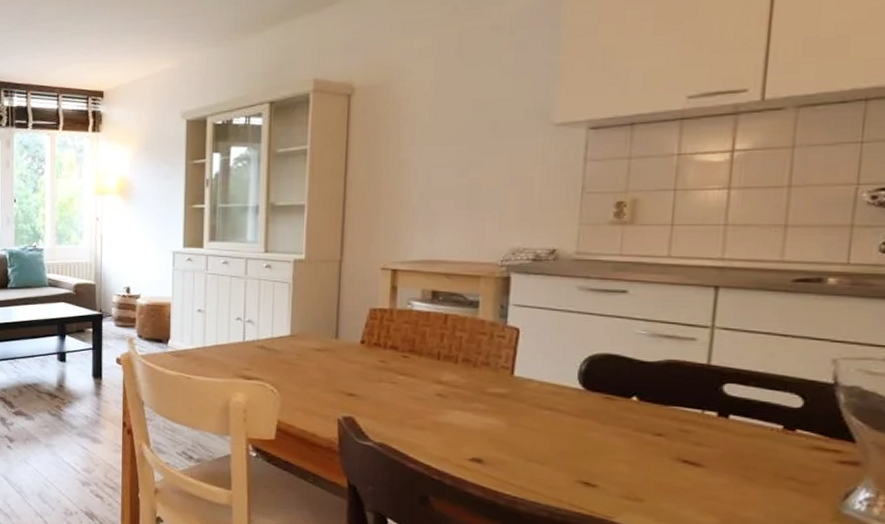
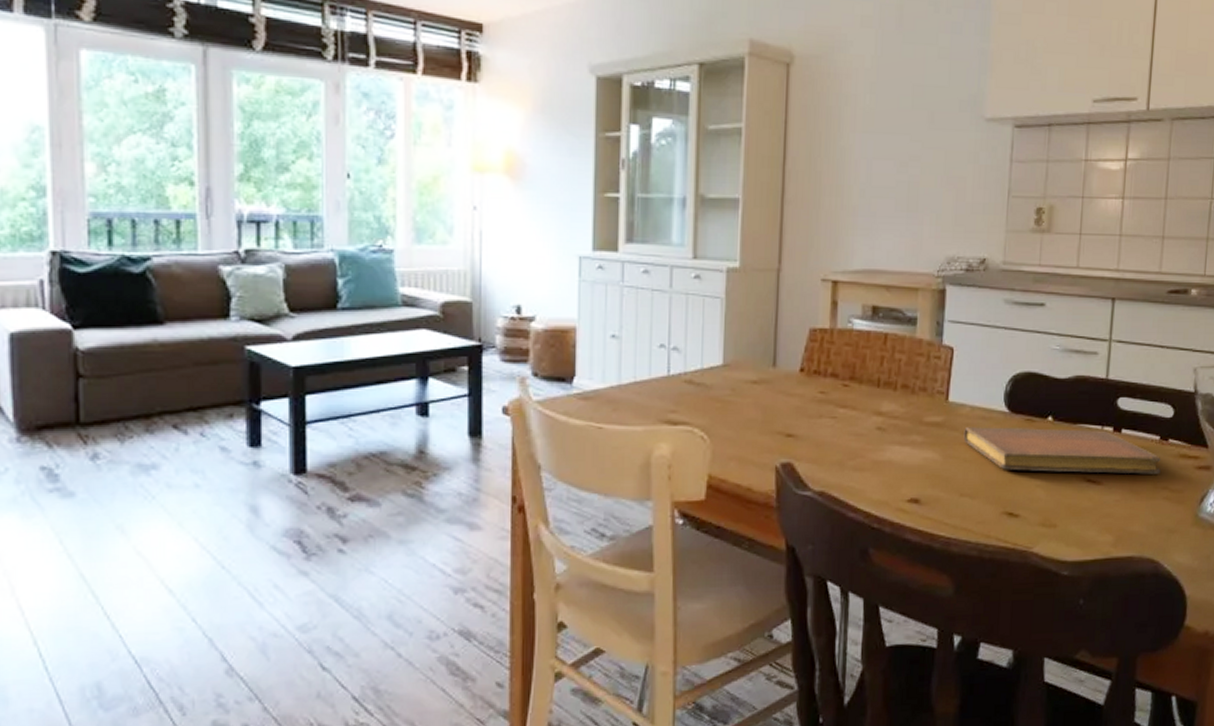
notebook: none [531,400,785,464] -> present [963,427,1161,474]

